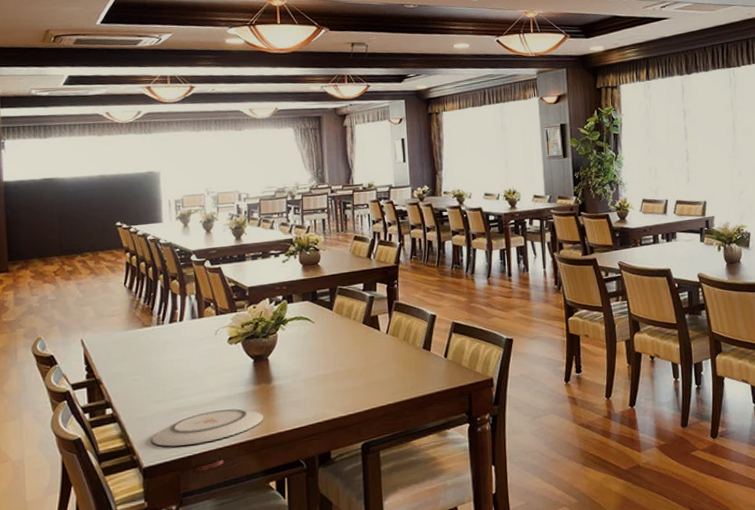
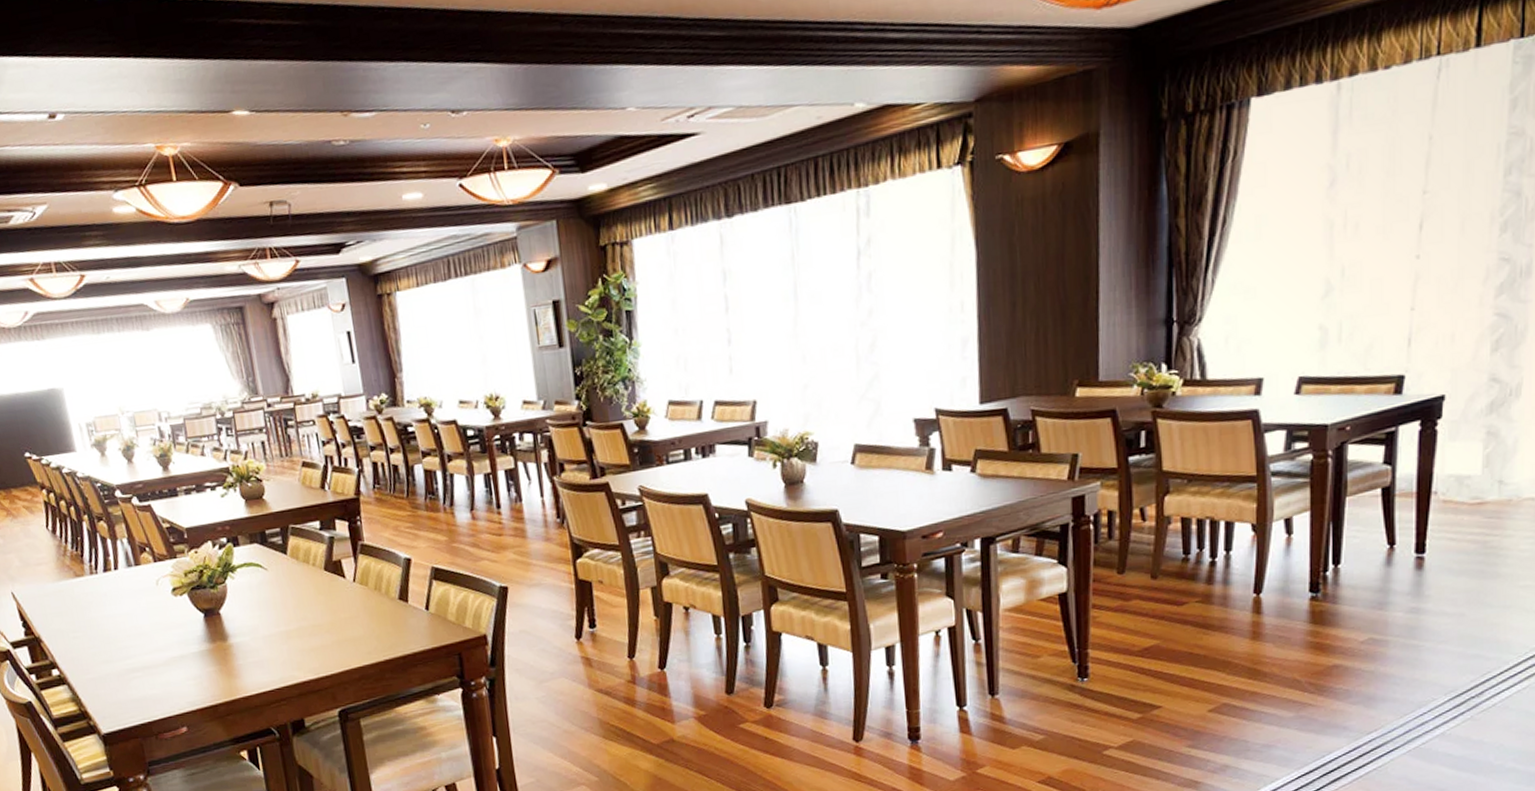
plate: present [151,408,264,447] -> none [105,670,225,712]

